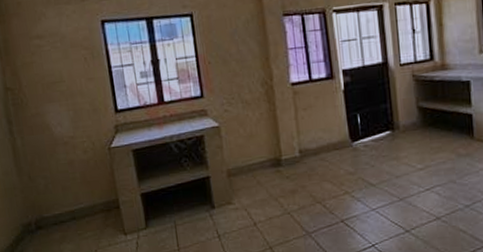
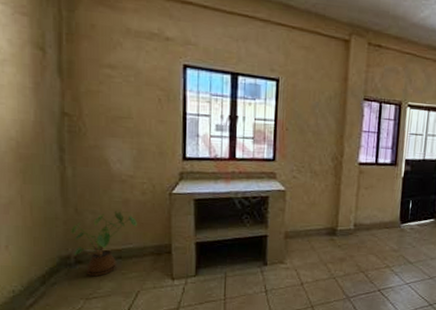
house plant: none [28,173,84,241] -> present [71,211,137,277]

